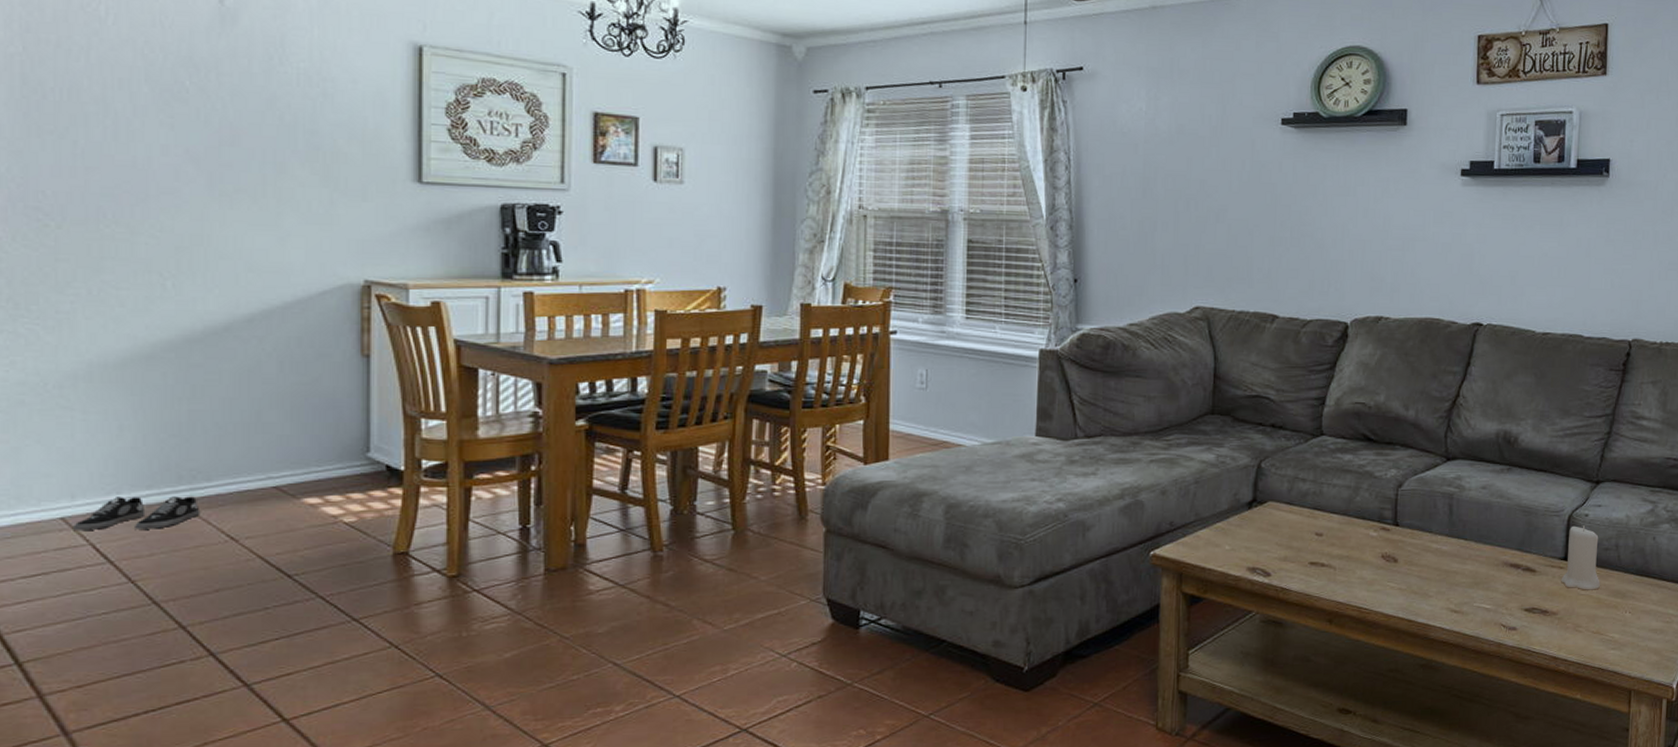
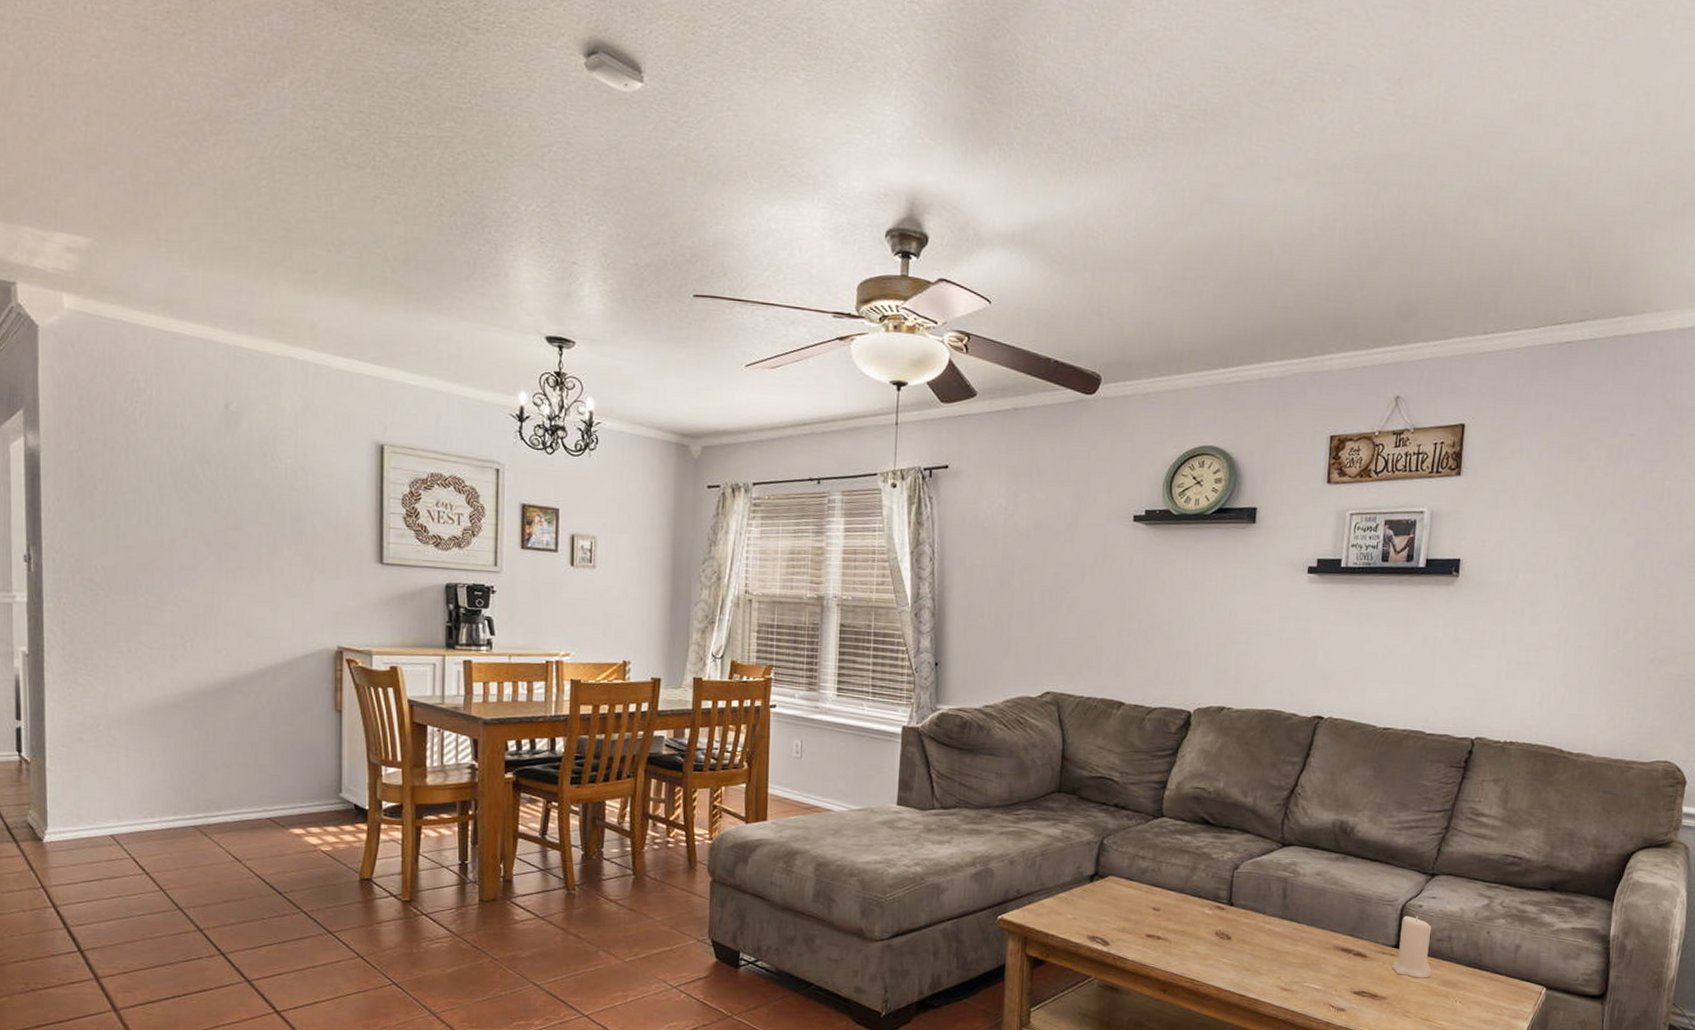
shoe: present [73,496,201,530] -> none [119,820,213,848]

